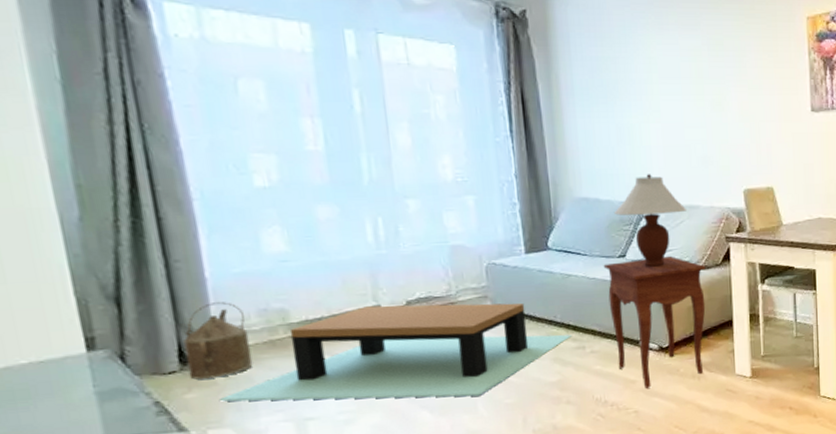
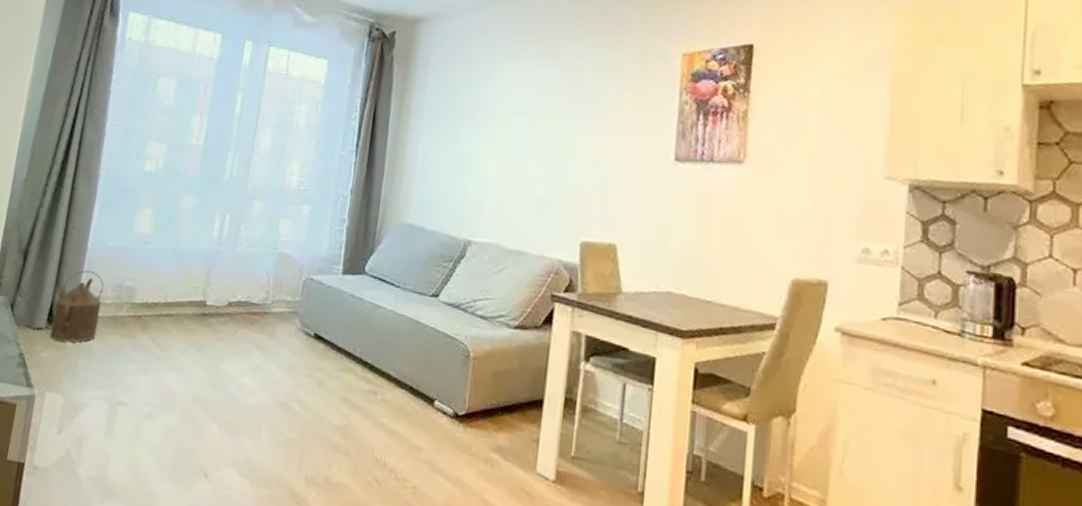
coffee table: present [218,303,572,402] -> none [62,299,367,421]
side table: present [603,255,706,388] -> none [406,301,523,462]
table lamp: present [613,174,686,267] -> none [435,208,513,316]

